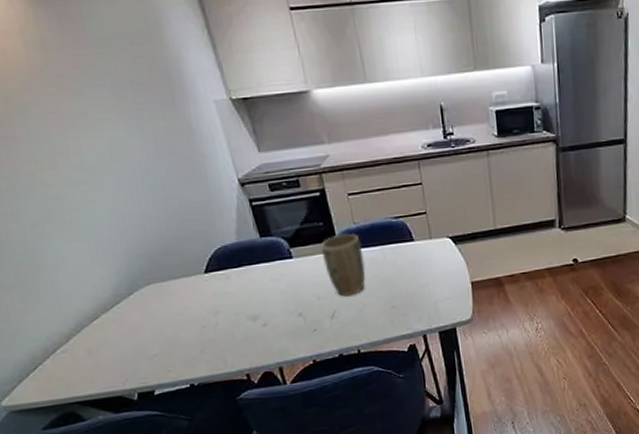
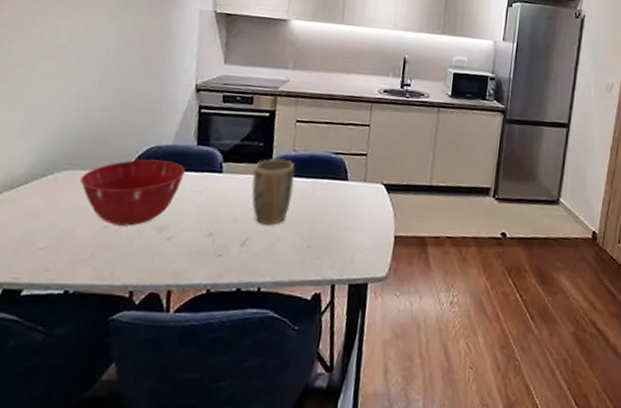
mixing bowl: none [164,257,258,324] -> present [80,159,185,226]

